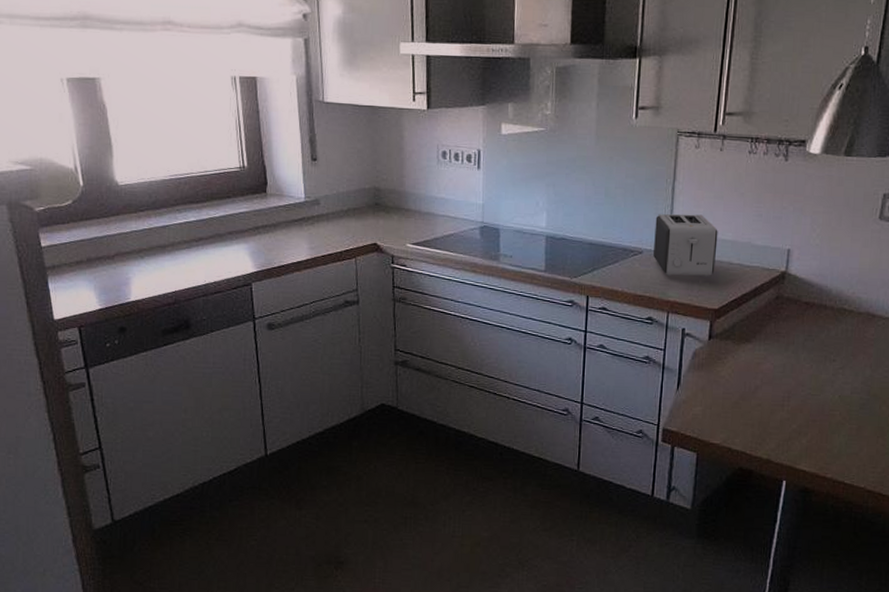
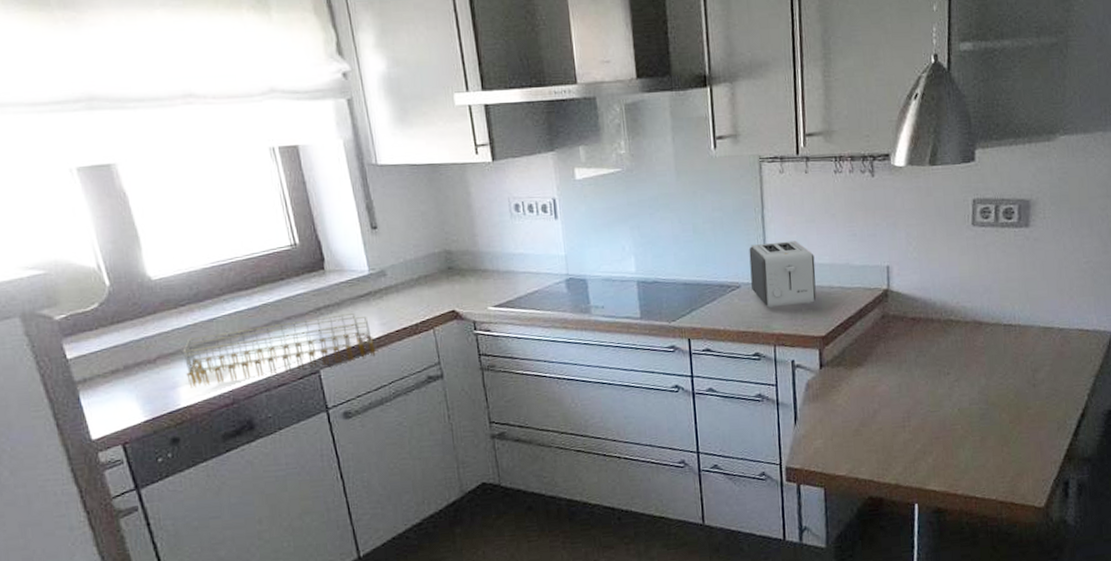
dish rack: none [137,235,302,285] -> present [182,313,376,388]

